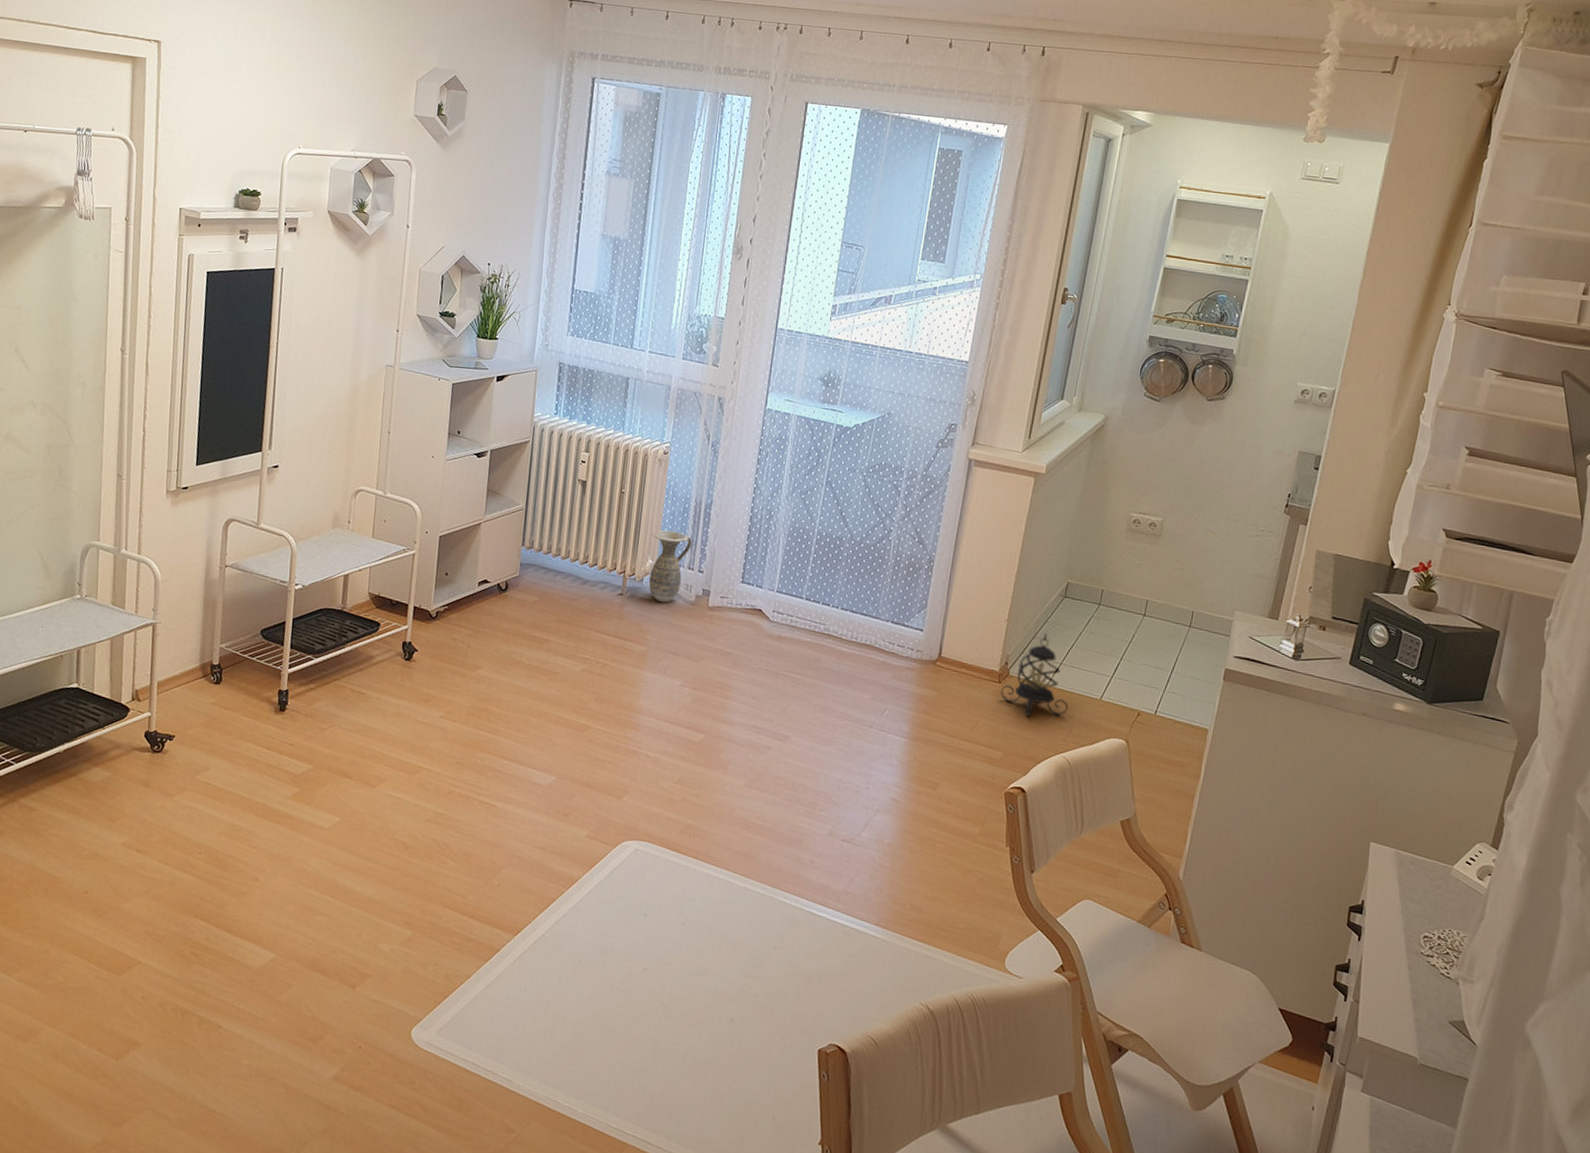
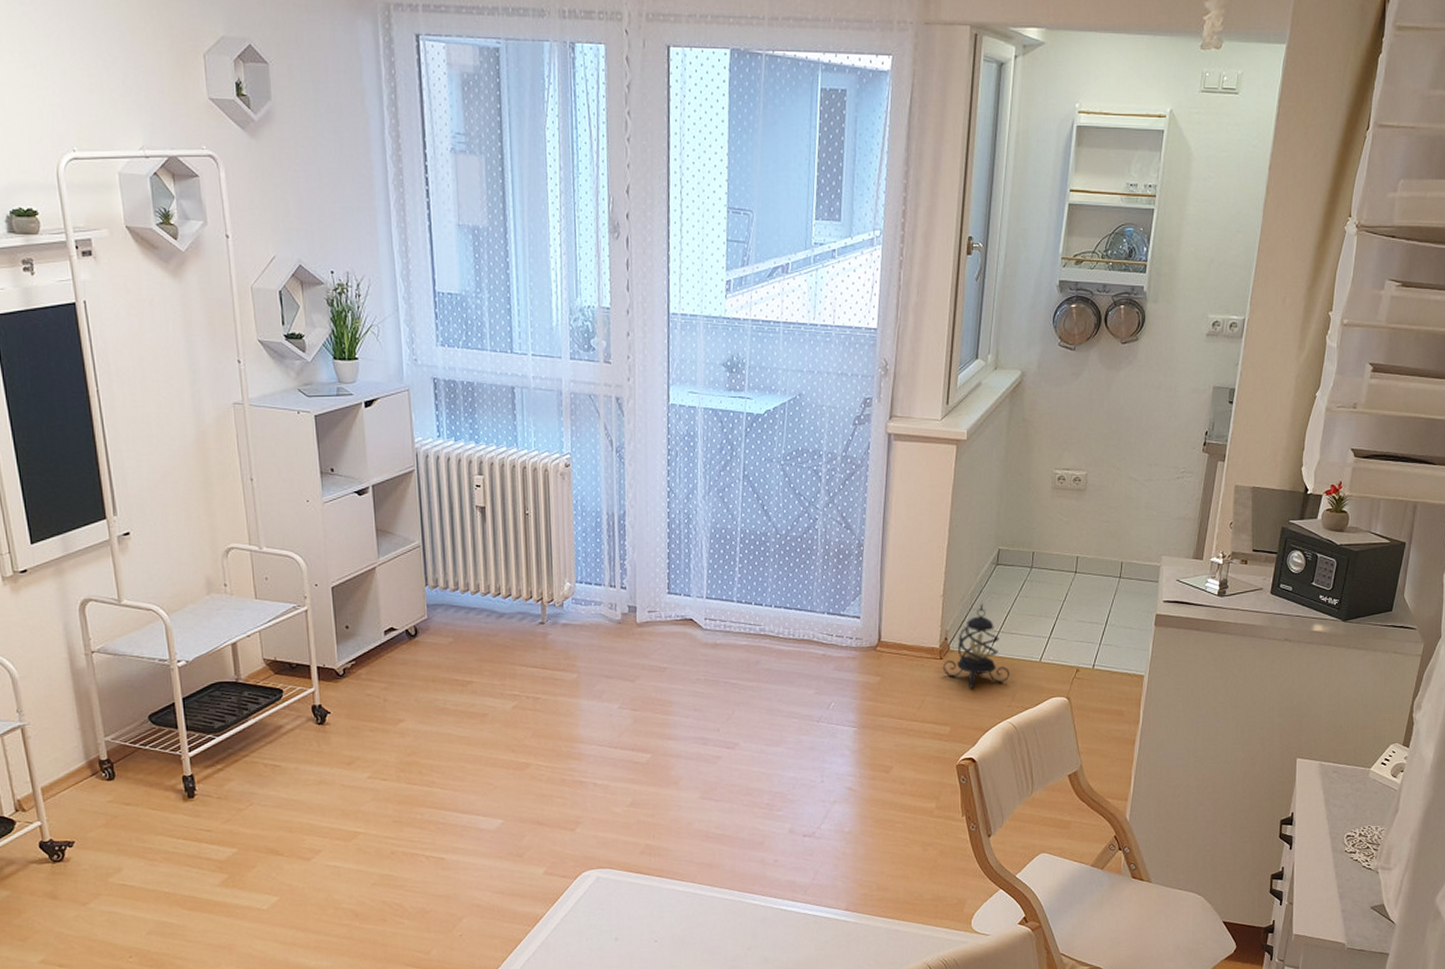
ceramic jug: present [648,530,693,603] -> none [566,548,610,626]

